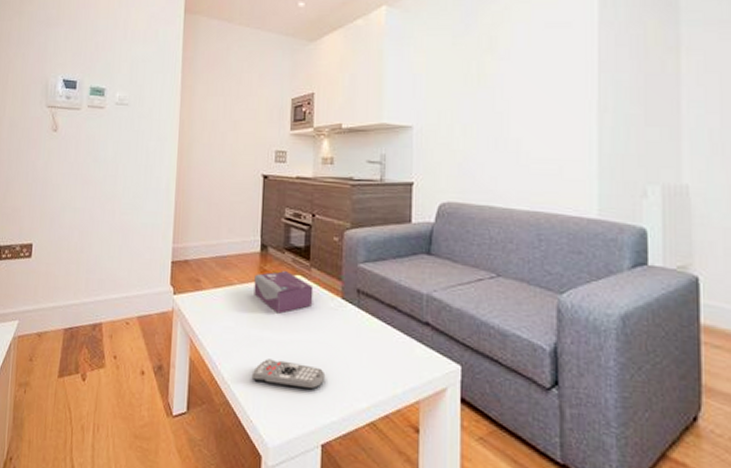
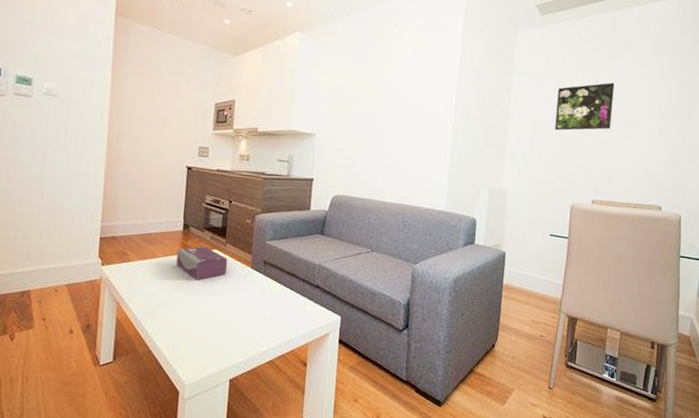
remote control: present [251,359,326,390] -> none [172,316,235,339]

